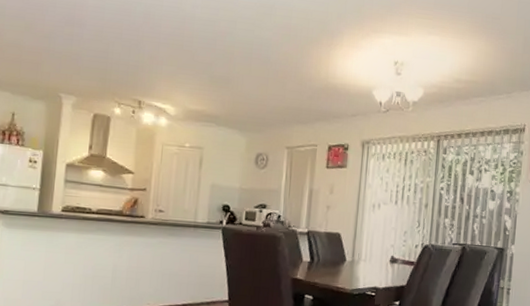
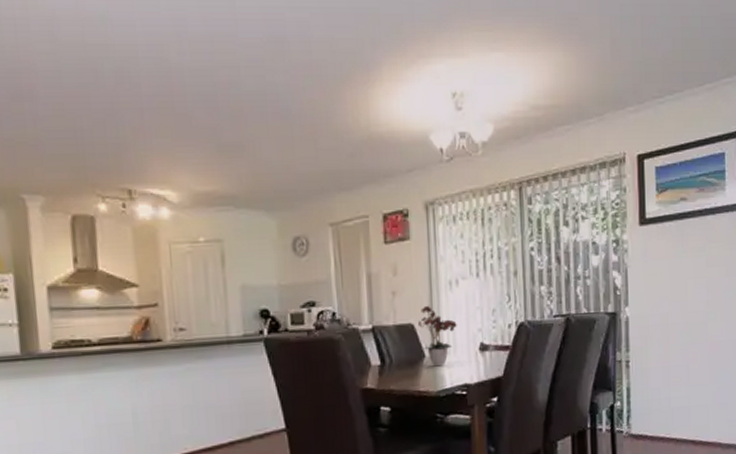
flower arrangement: none [344,220,375,270] -> present [418,305,457,367]

